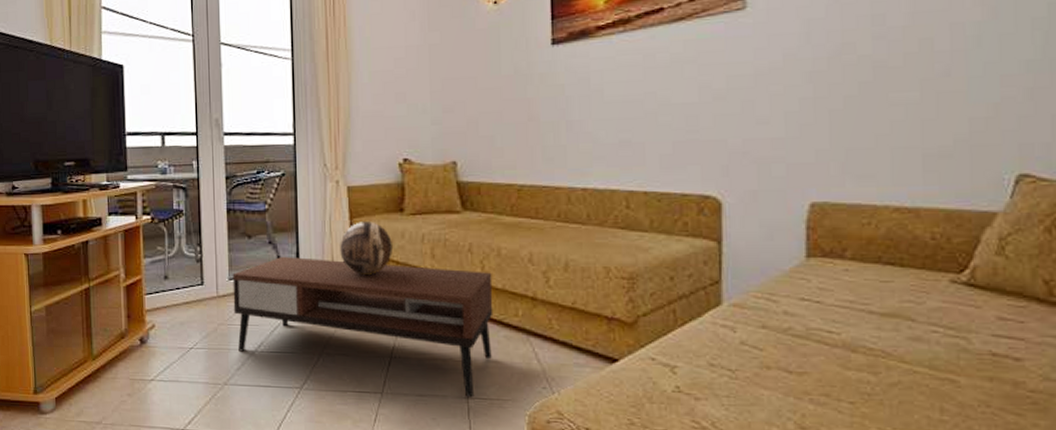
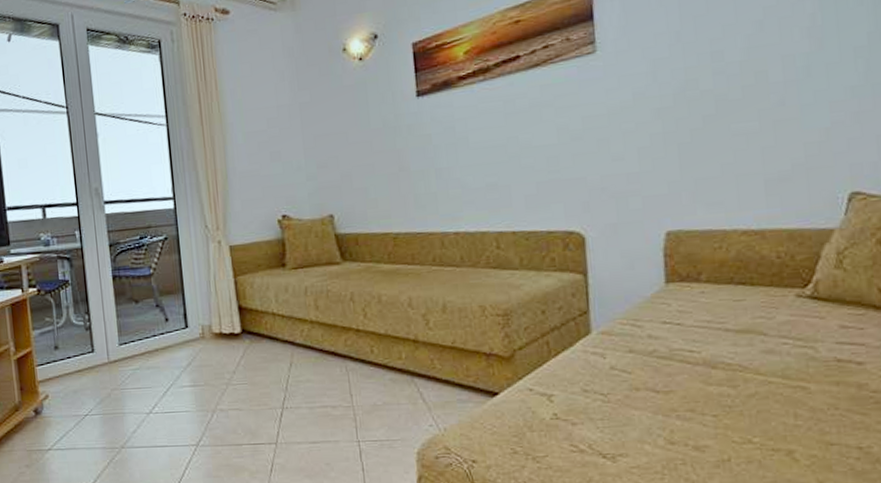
coffee table: present [232,256,494,398] -> none [122,318,379,441]
decorative bowl: present [340,221,392,274] -> none [226,278,278,330]

